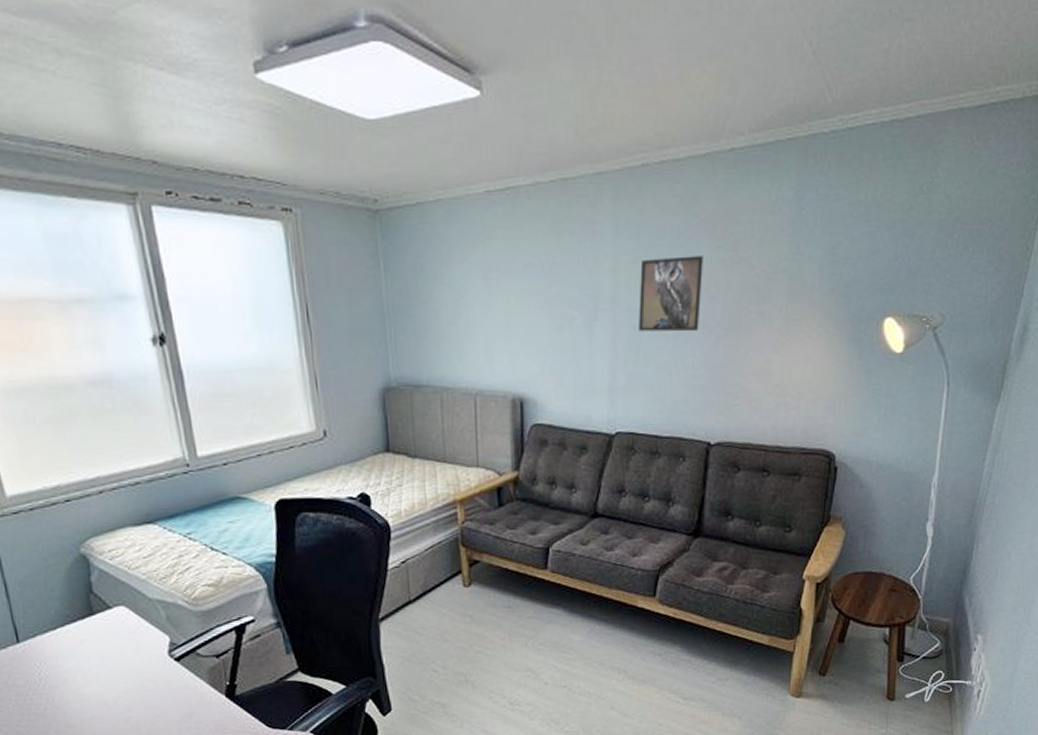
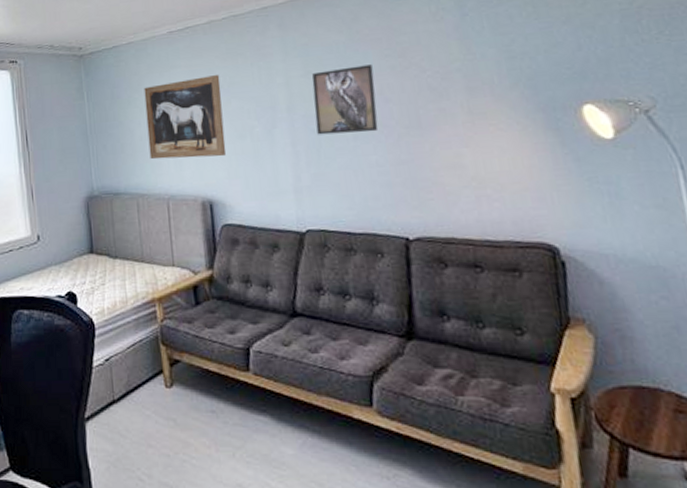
wall art: none [453,252,543,350] -> present [144,75,227,160]

